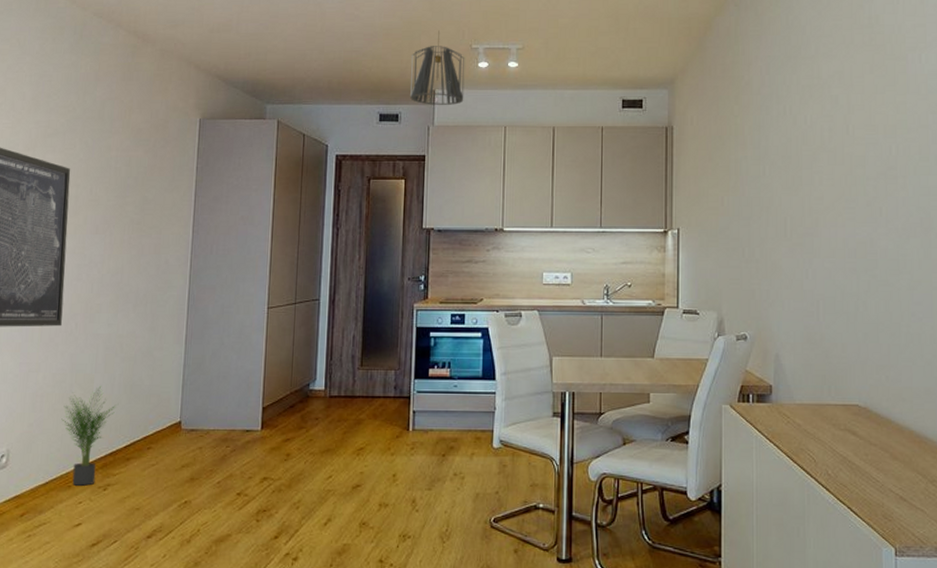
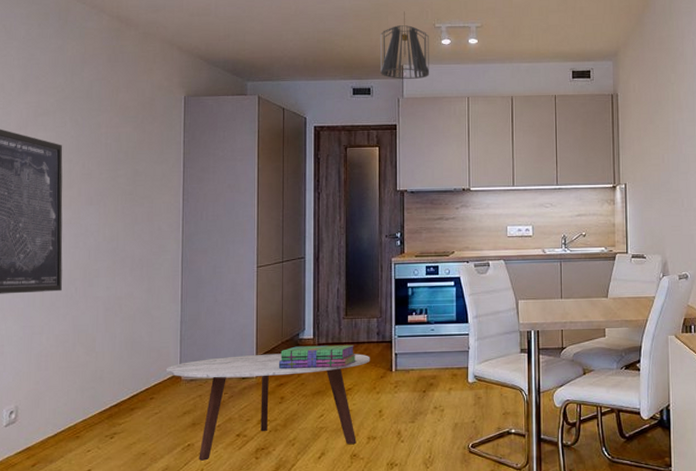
potted plant: present [61,386,116,486] -> none [66,344,118,436]
coffee table: none [165,405,386,520] -> present [165,353,370,461]
stack of books: none [285,397,371,424] -> present [278,344,356,369]

